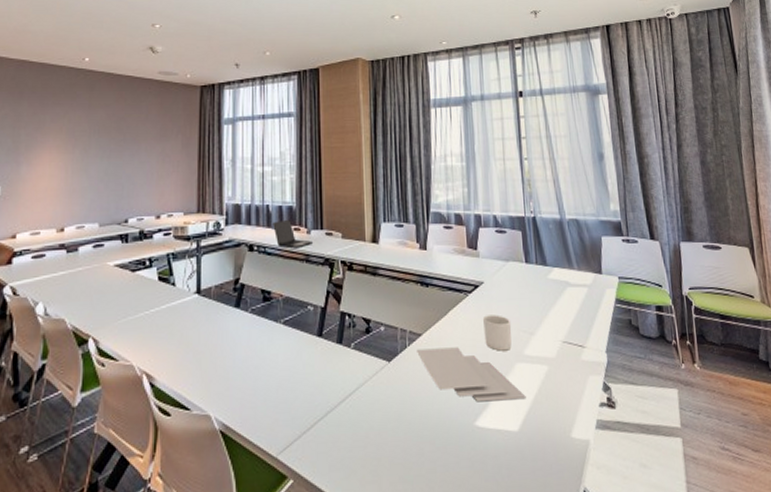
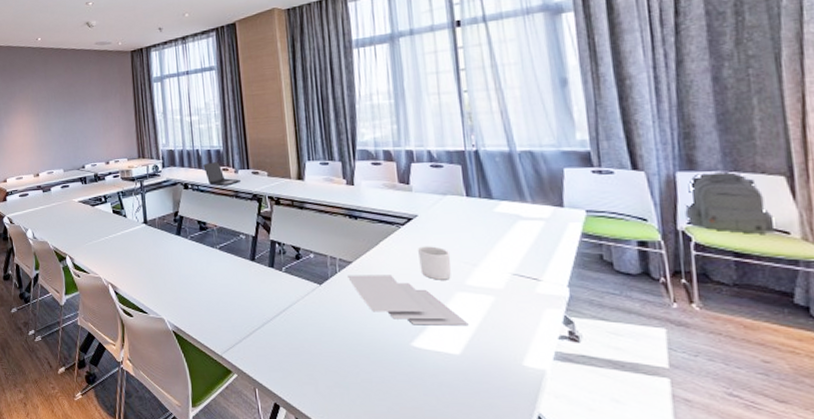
backpack: none [687,242,745,298] -> present [685,171,776,234]

